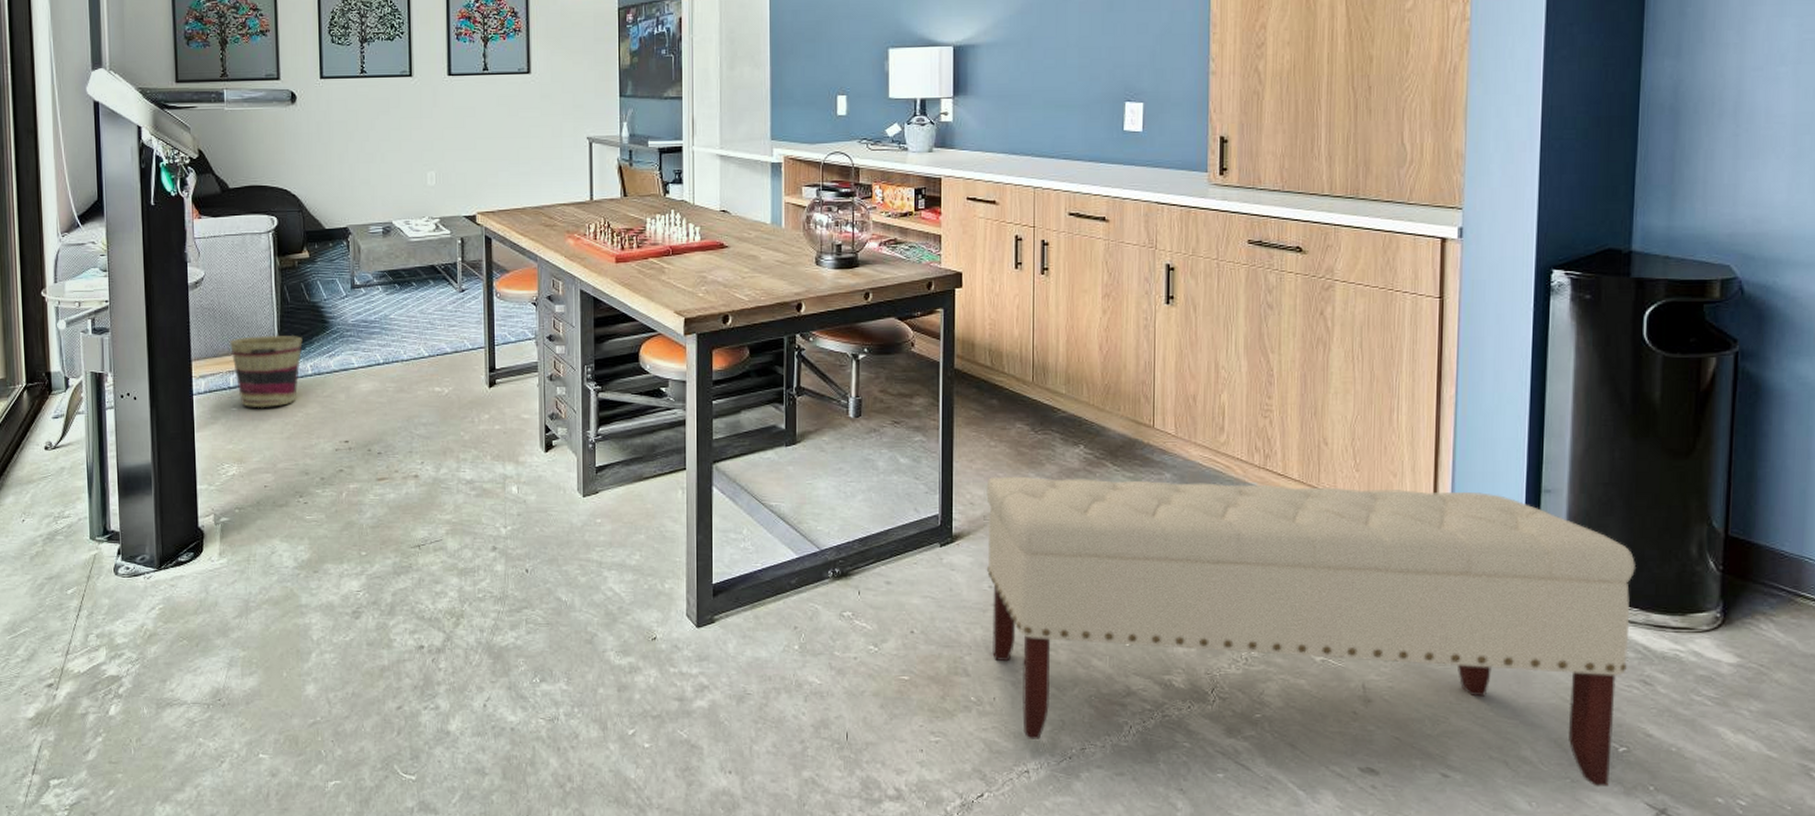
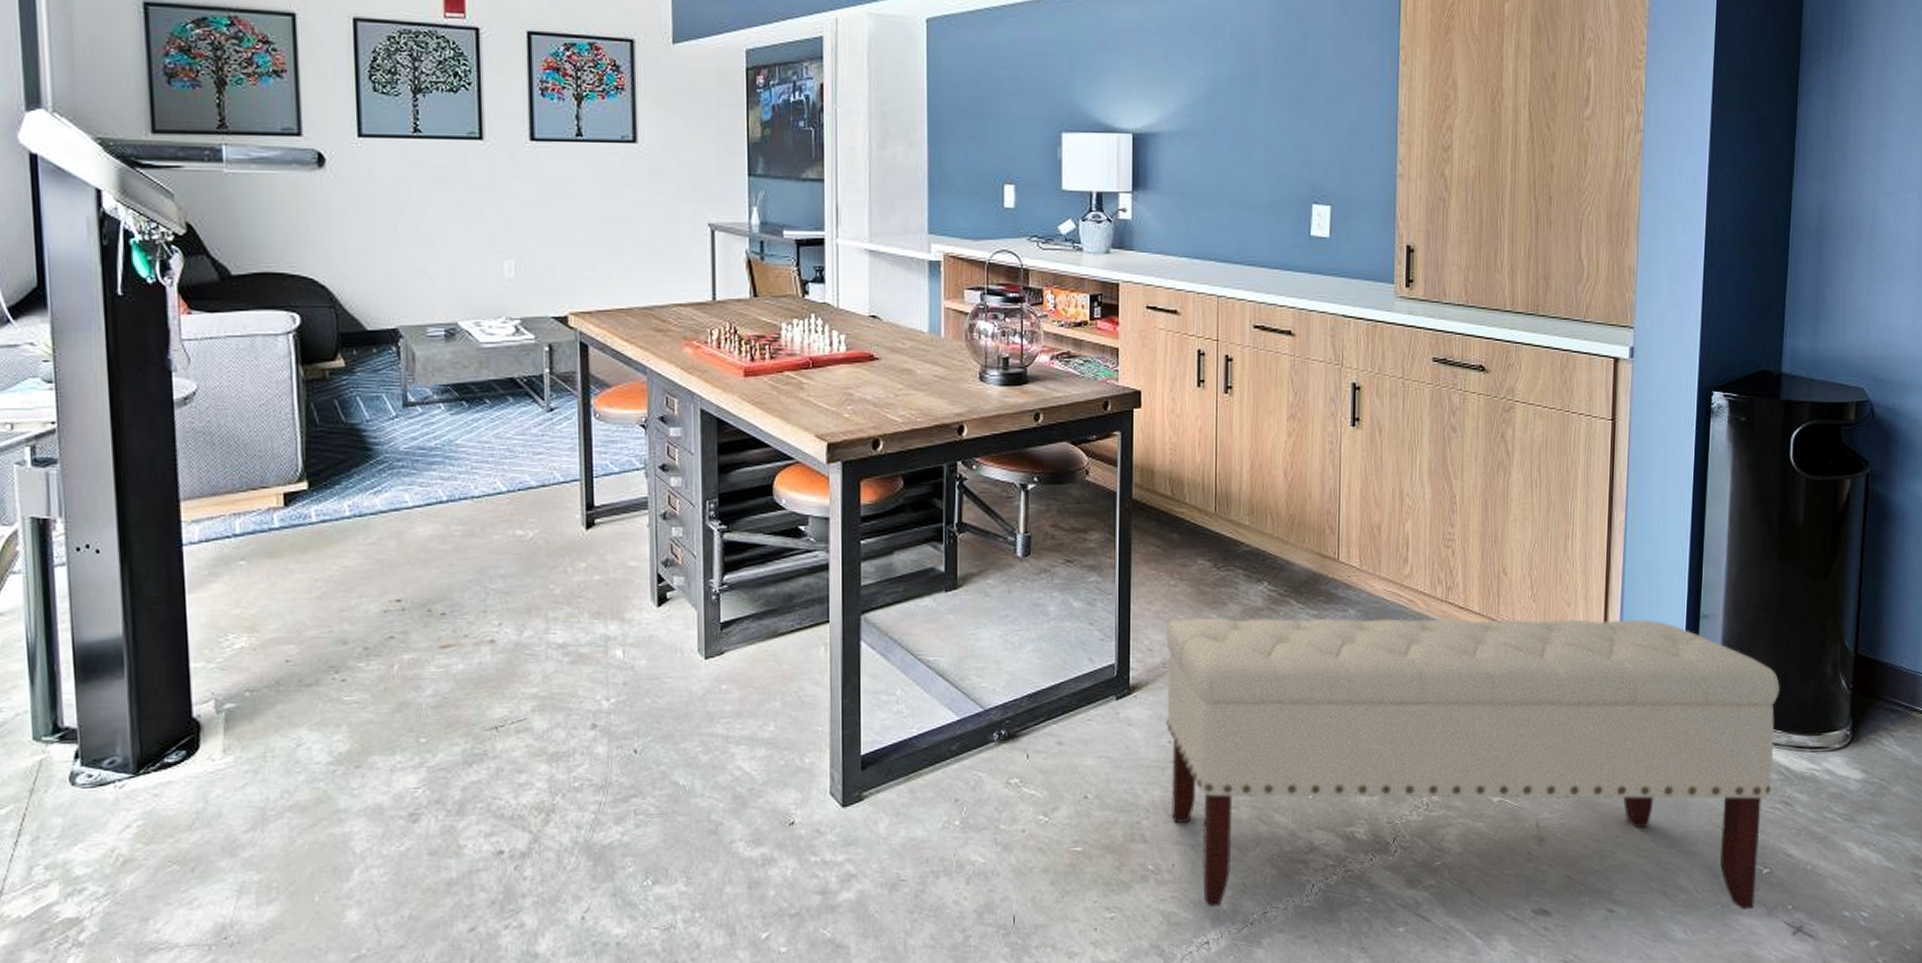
basket: present [230,336,303,408] -> none [235,467,337,561]

